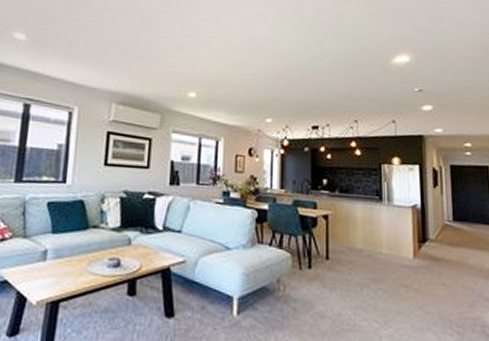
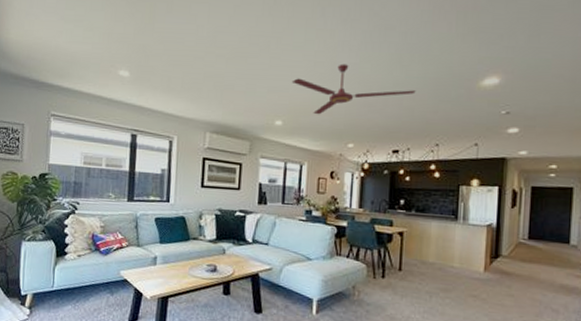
ceiling fan: none [205,36,331,88] -> present [291,63,416,115]

